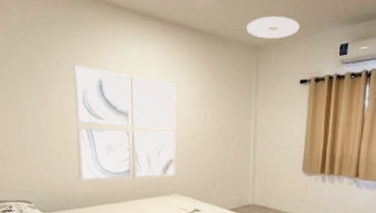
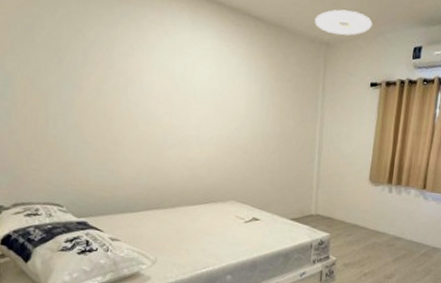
wall art: present [73,65,176,182] -> none [113,48,234,184]

